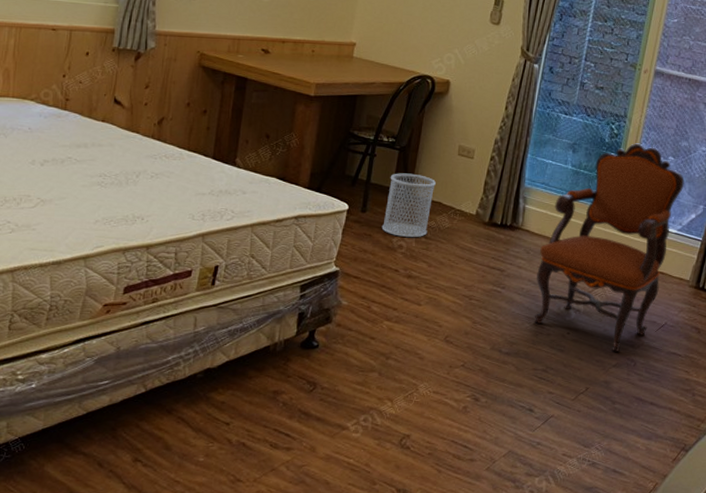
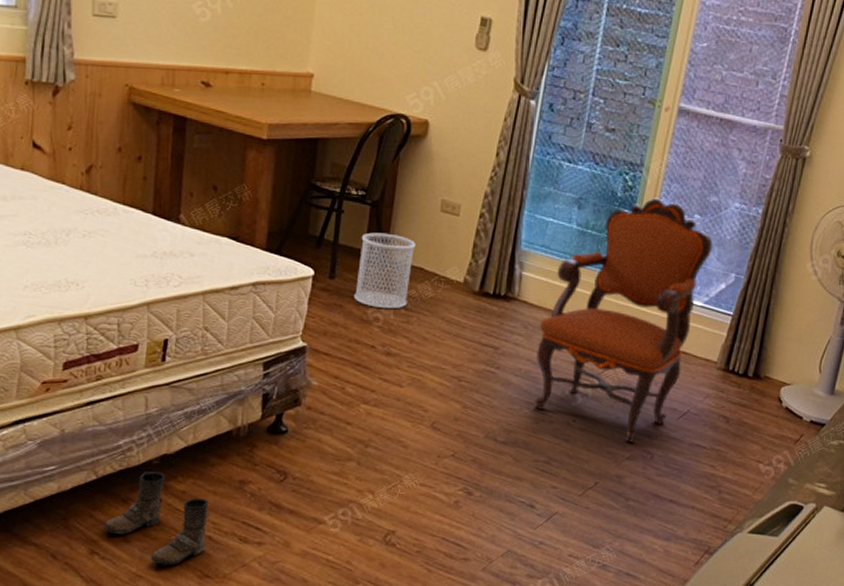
boots: none [148,384,246,471] -> present [104,472,210,565]

